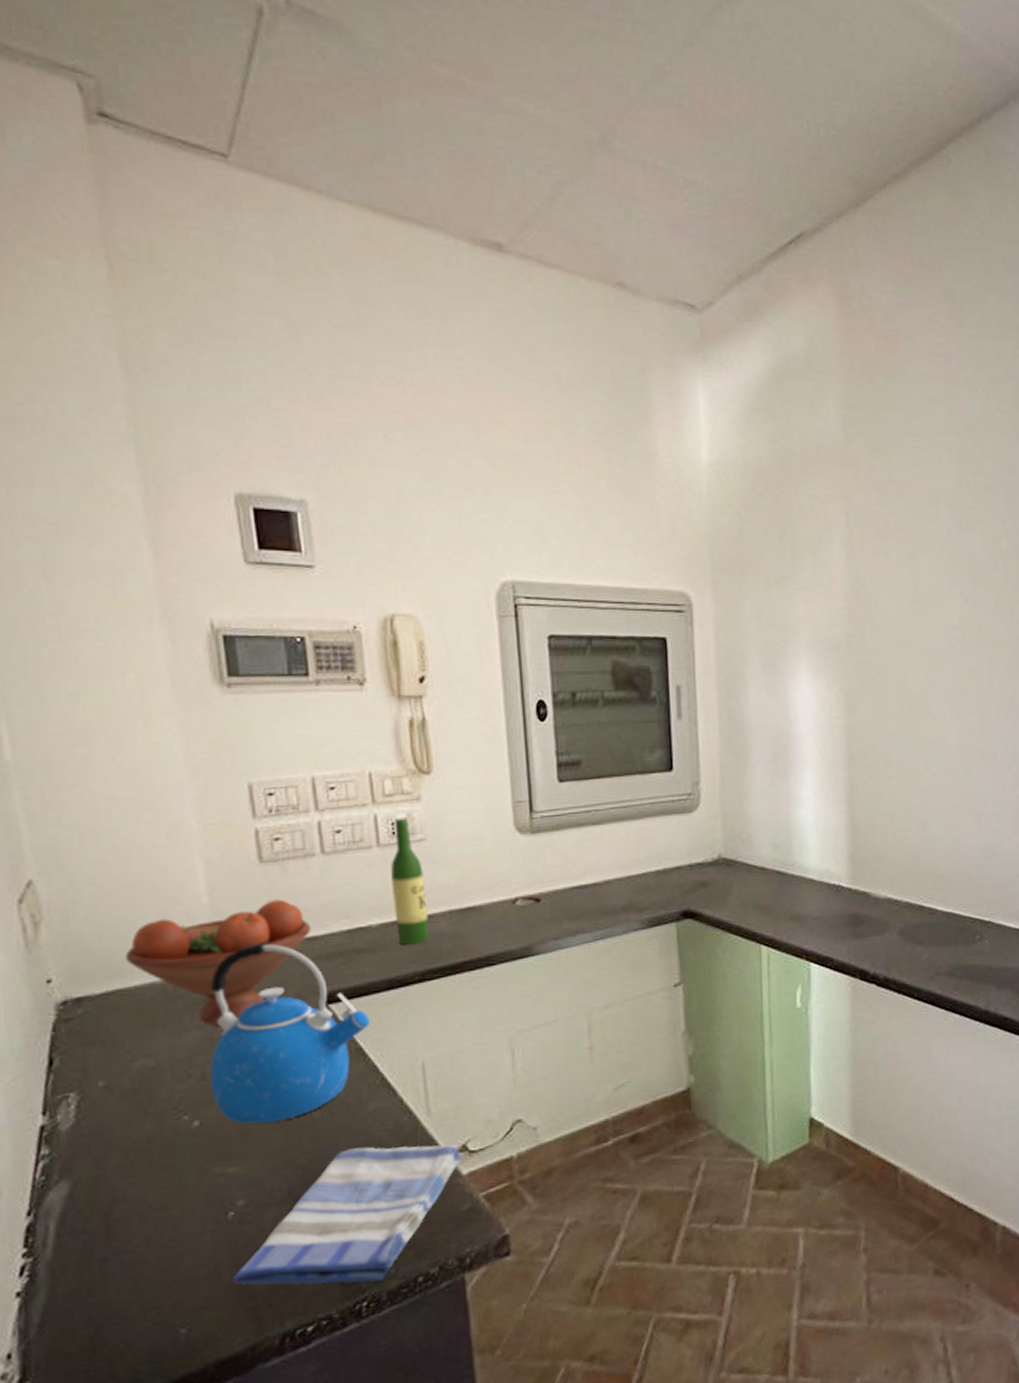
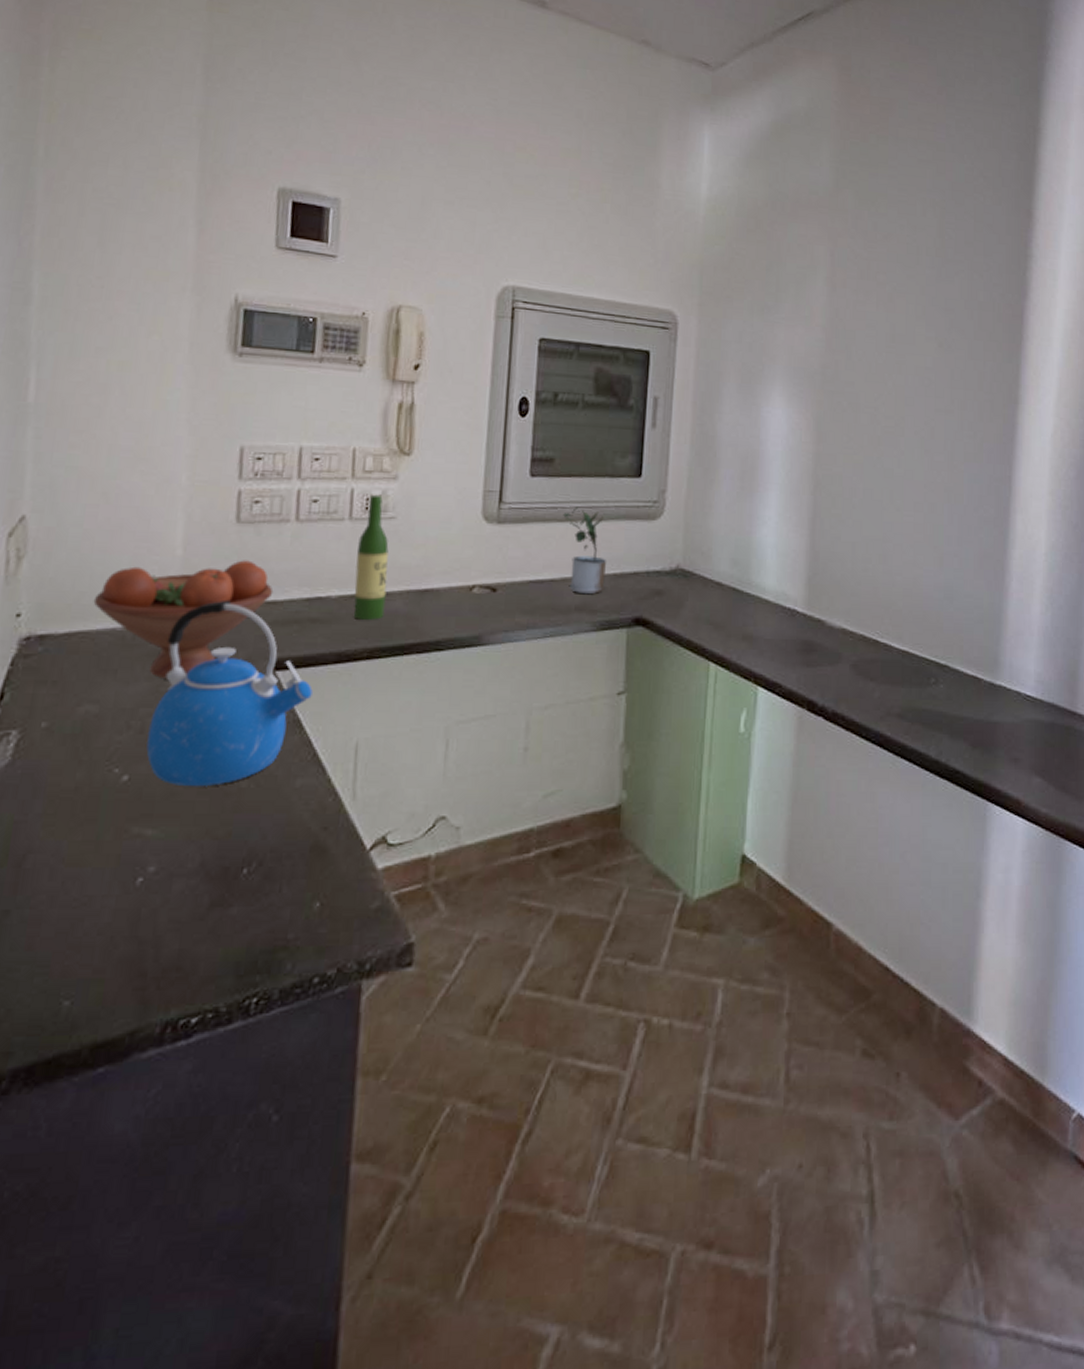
dish towel: present [233,1144,464,1285] -> none [127,825,382,976]
potted plant: none [597,807,649,894] -> present [563,506,607,595]

